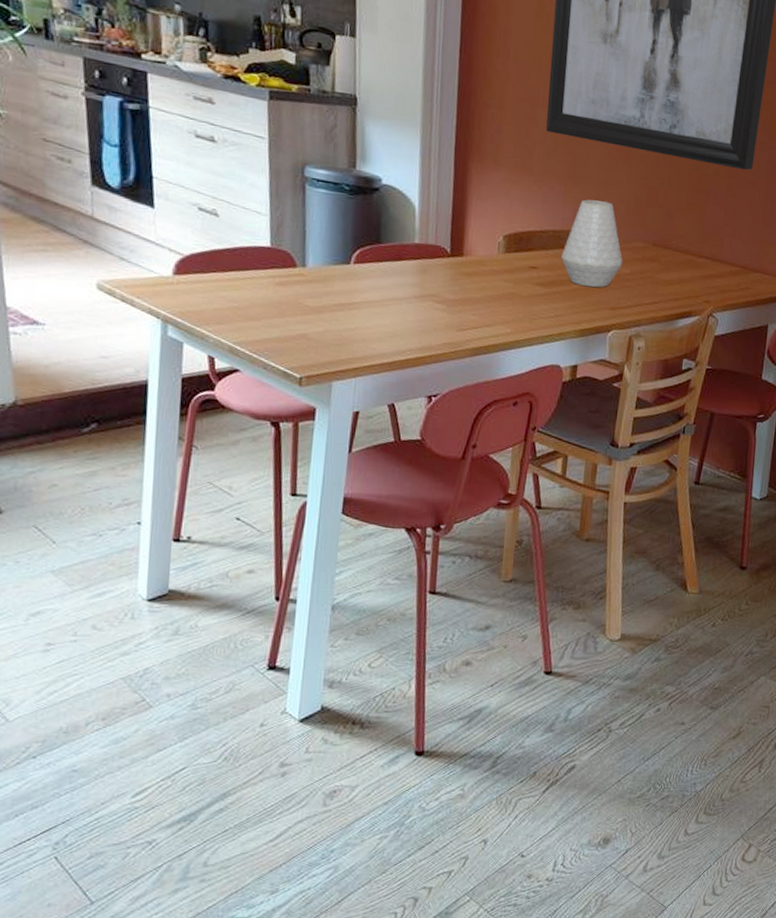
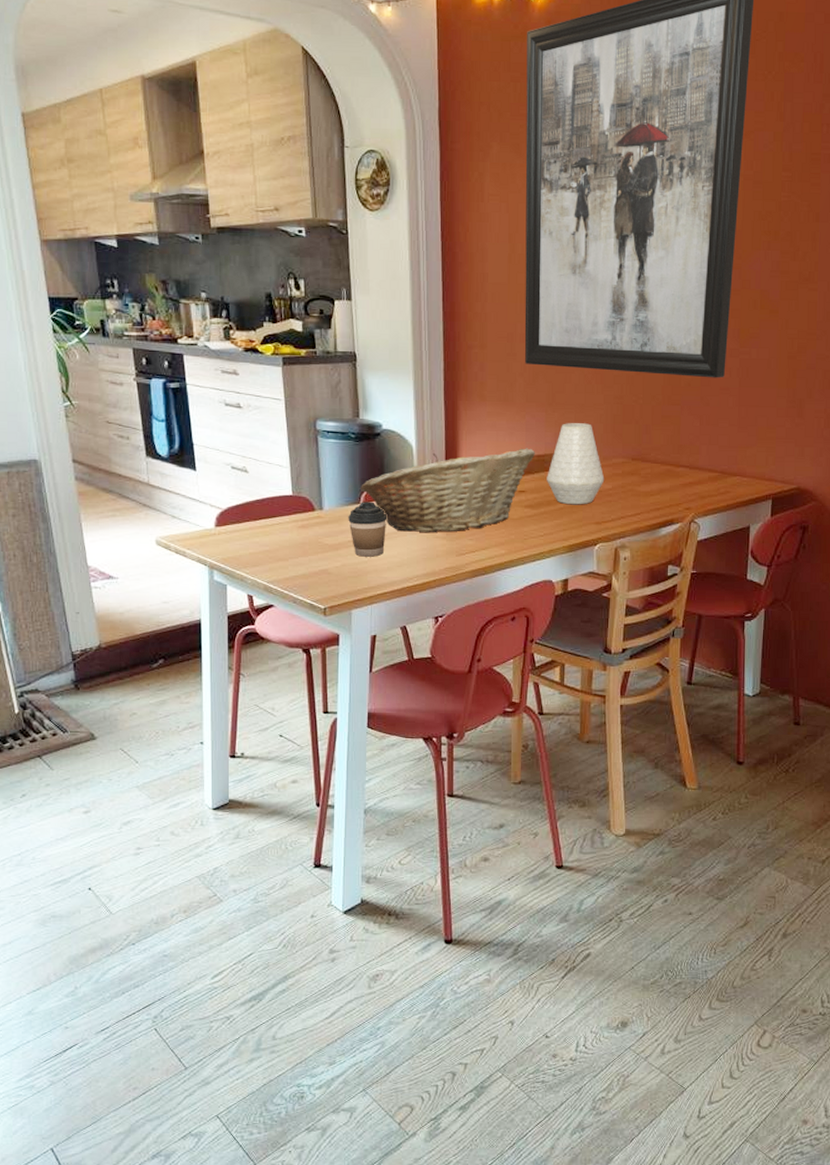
coffee cup: none [335,262,380,325] -> present [348,501,386,557]
fruit basket: none [352,216,552,305] -> present [361,448,536,533]

